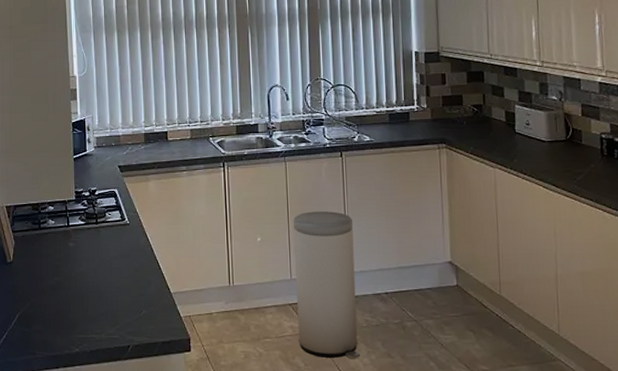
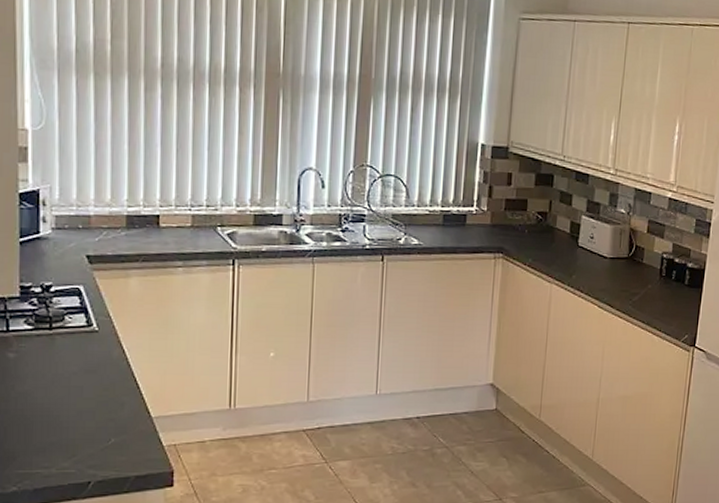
pedal bin: present [294,211,360,359] -> none [311,323,388,490]

